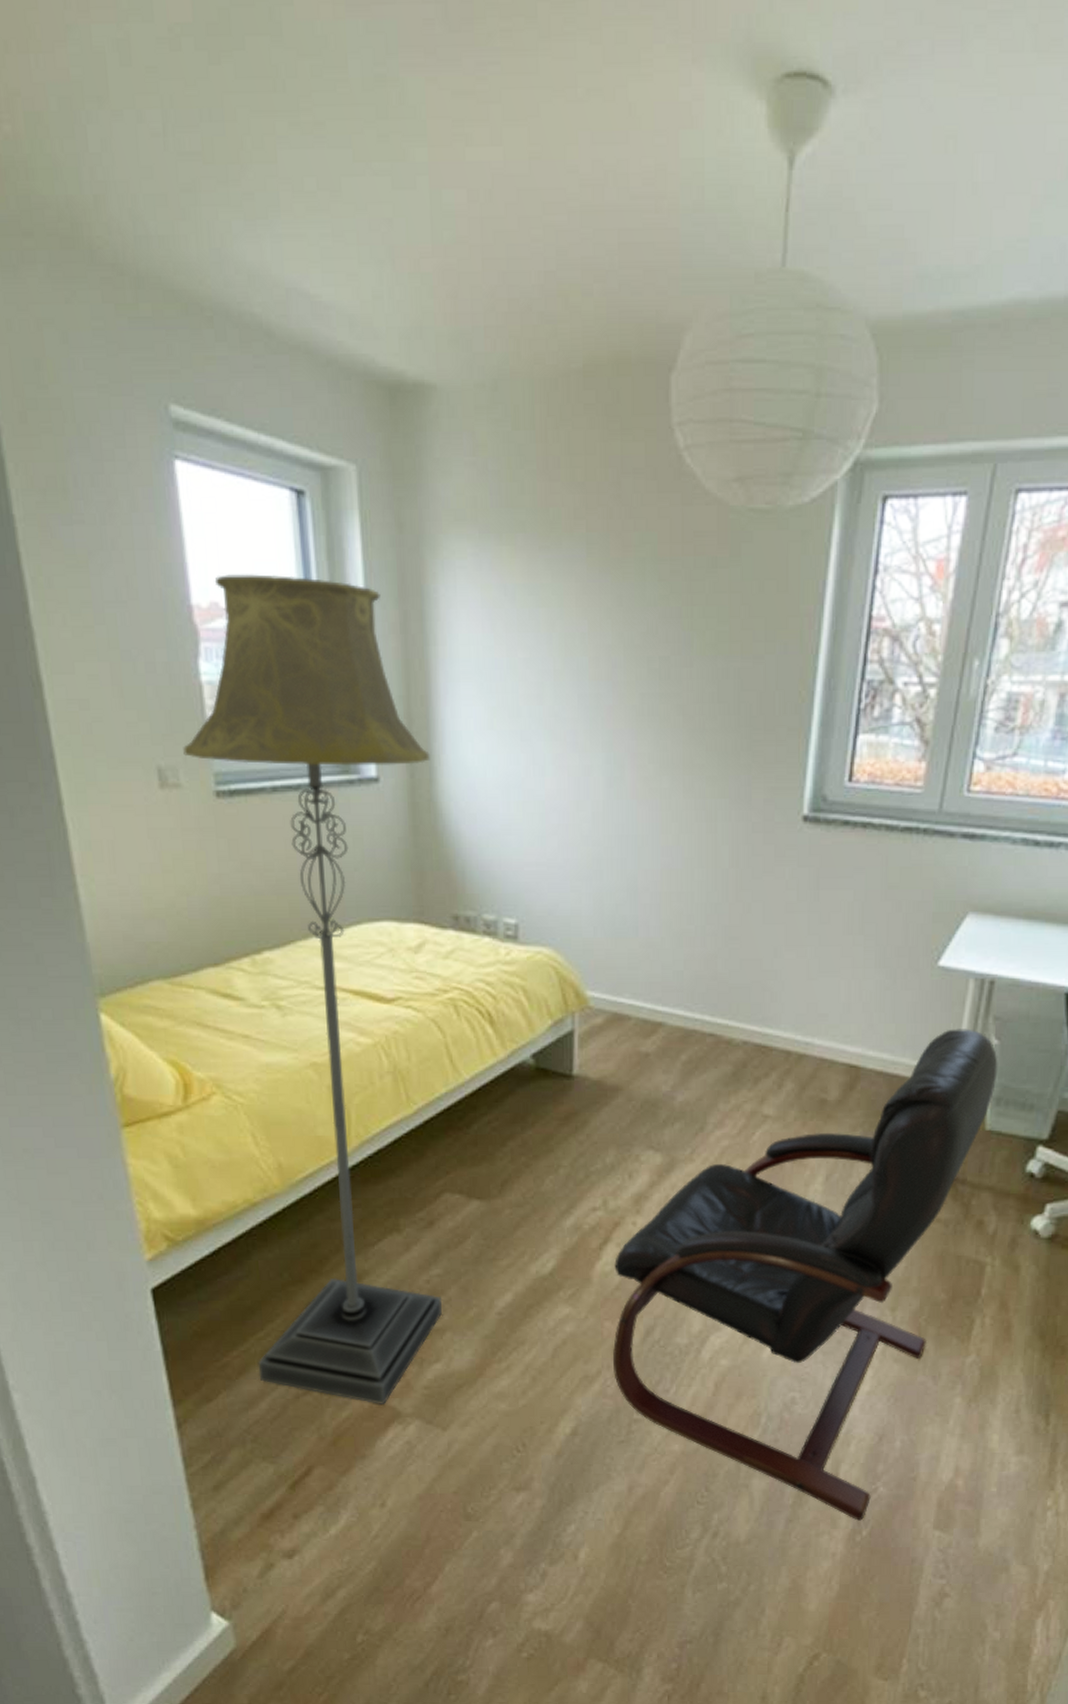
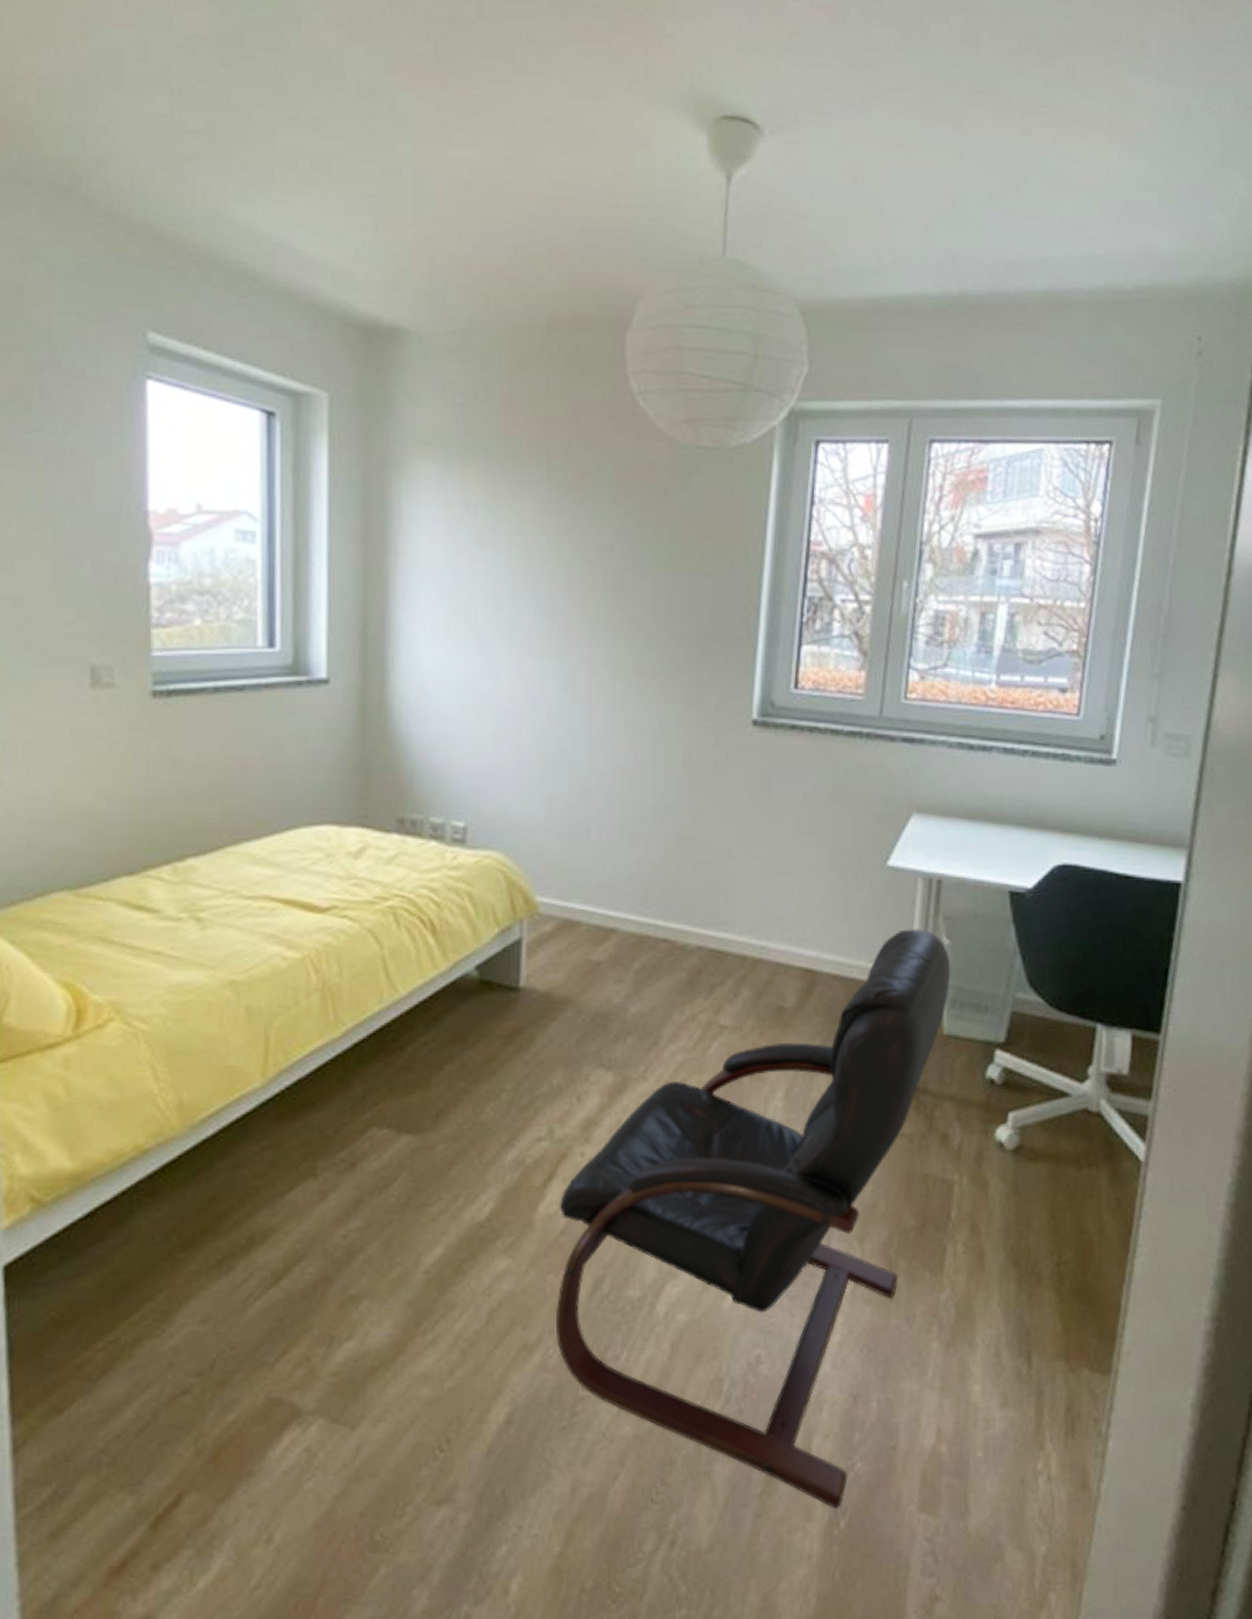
floor lamp: present [183,574,442,1404] -> none [121,484,384,1401]

